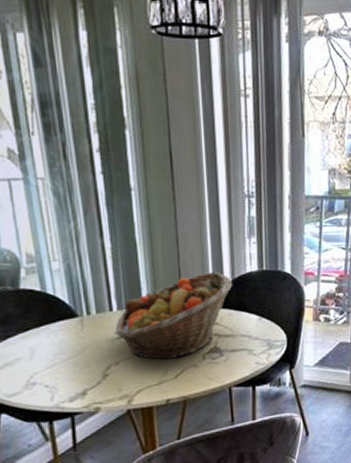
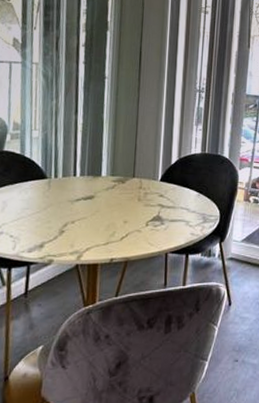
fruit basket: present [115,272,233,360] -> none [75,151,179,224]

